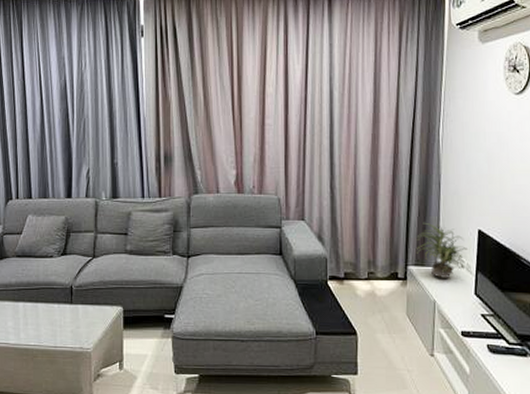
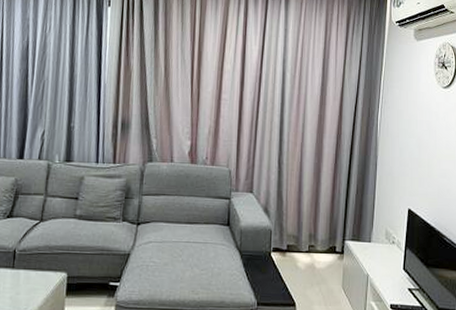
potted plant: present [415,222,468,278] -> none [353,199,399,253]

